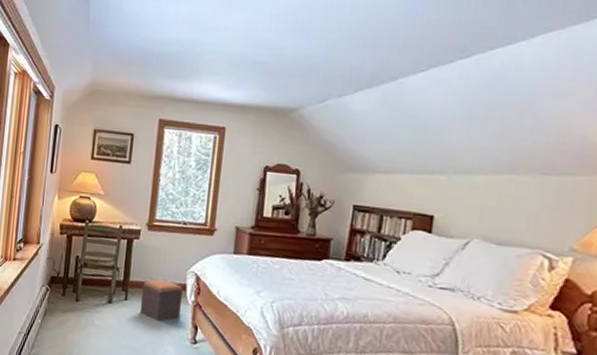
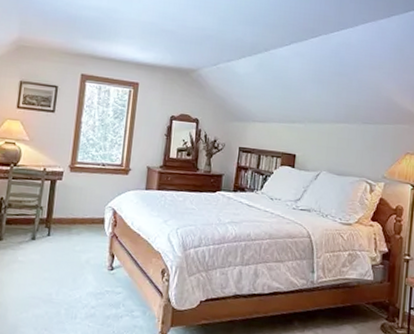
footstool: present [139,279,183,321] -> none [61,214,101,253]

